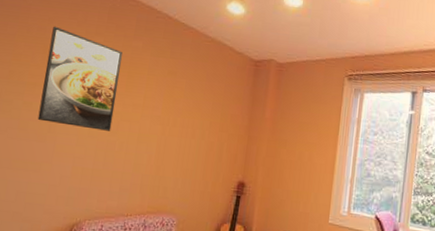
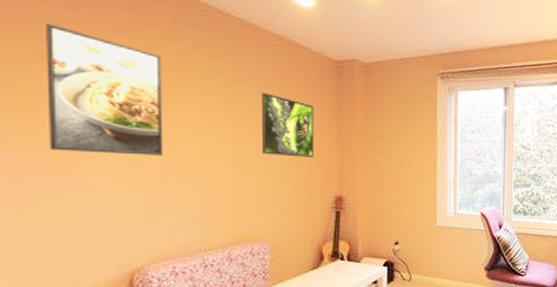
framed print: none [184,85,231,145] -> present [262,93,315,158]

